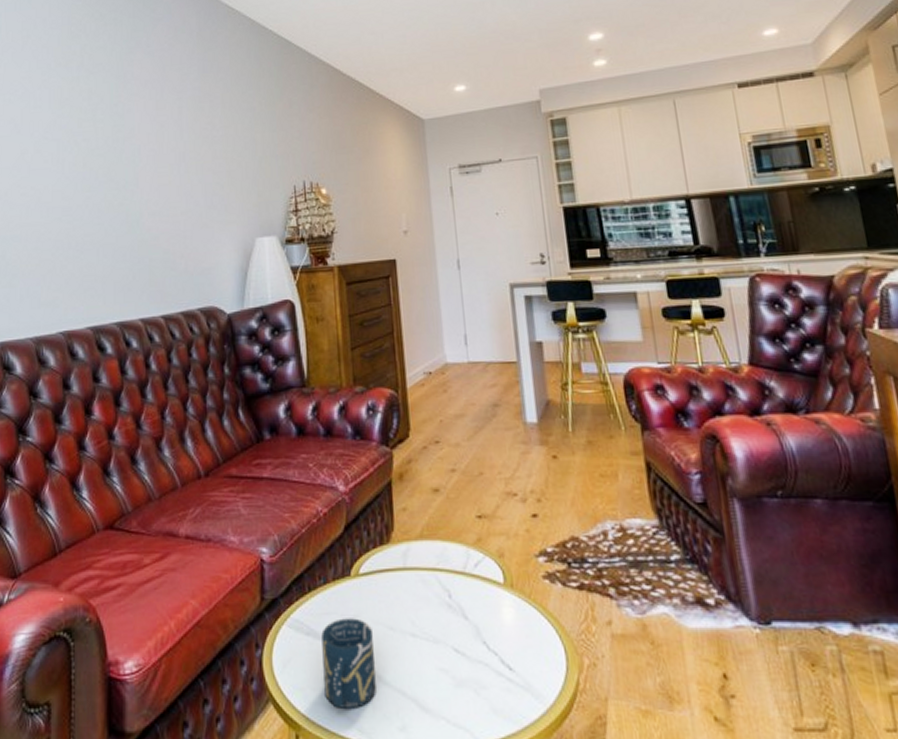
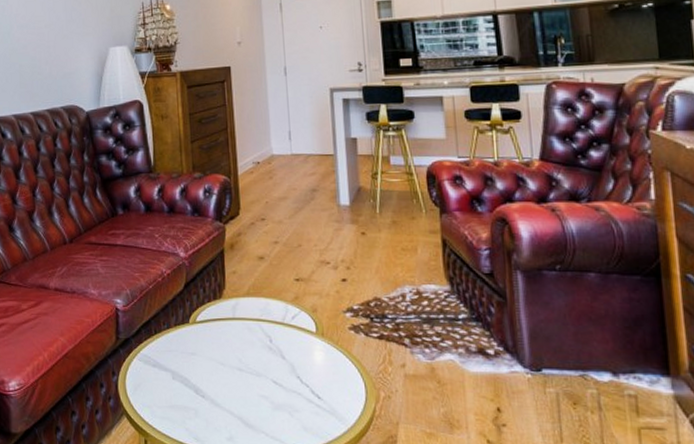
cup: present [321,618,376,708] -> none [165,355,209,423]

